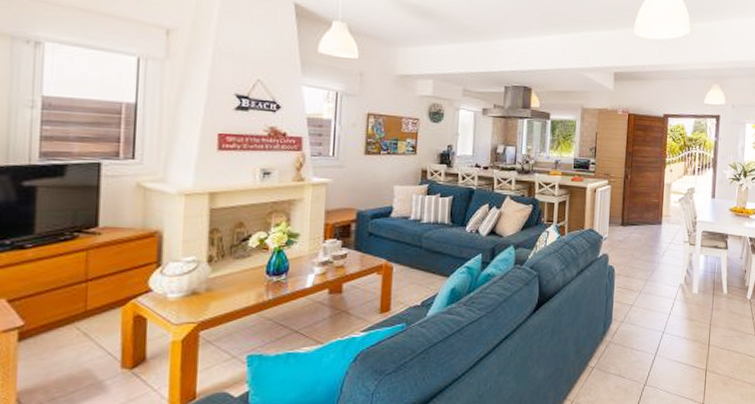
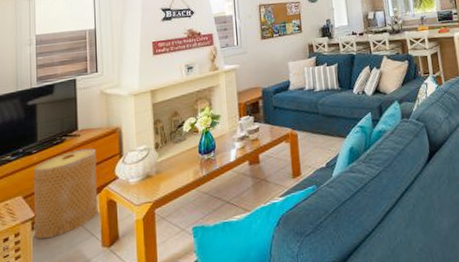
basket: none [21,250,124,353] -> present [33,148,98,240]

